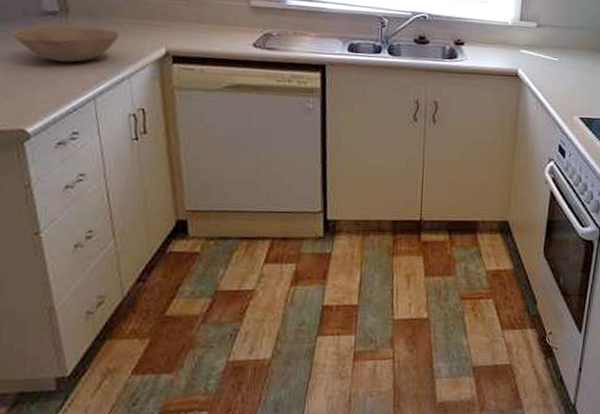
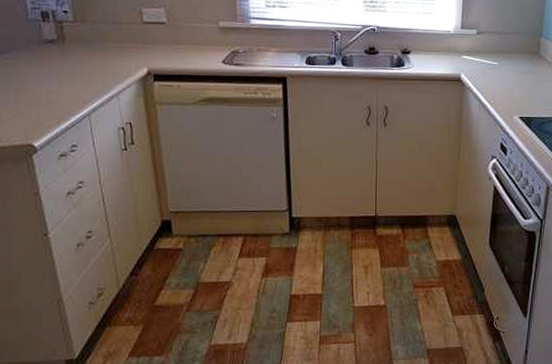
bowl: present [12,25,120,63] -> none [19,51,108,84]

